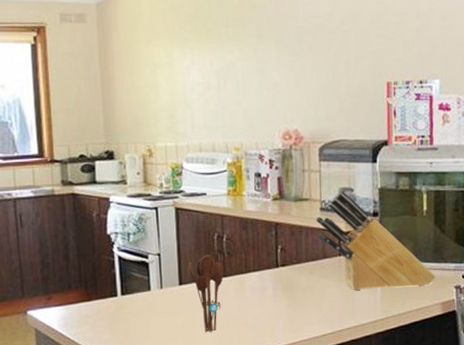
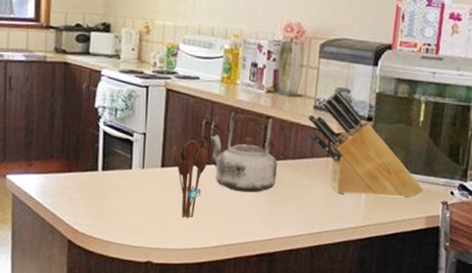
kettle: none [224,223,293,300] -> present [210,112,278,193]

